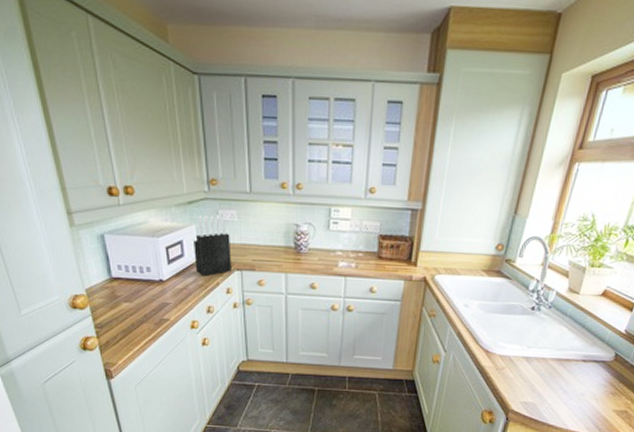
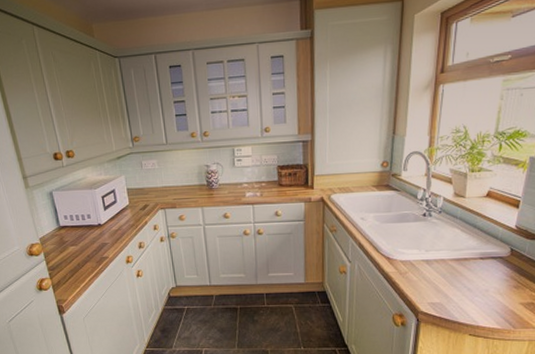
knife block: present [194,214,232,277] -> none [124,164,156,218]

